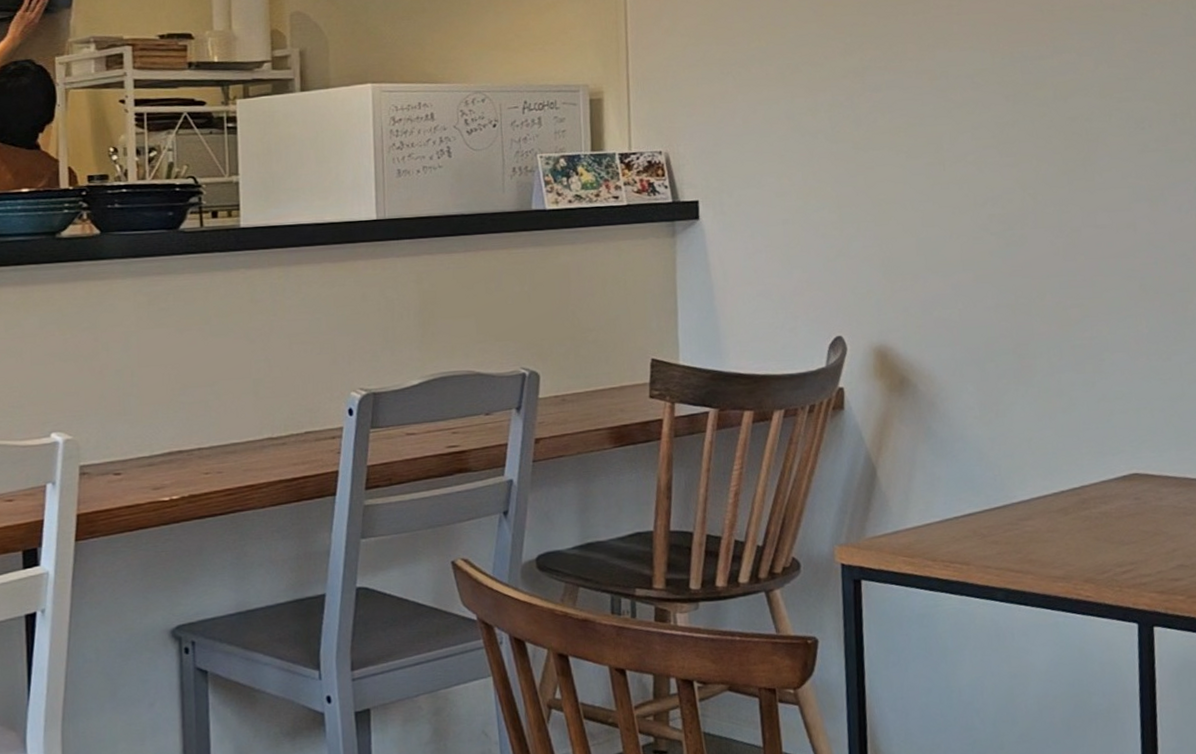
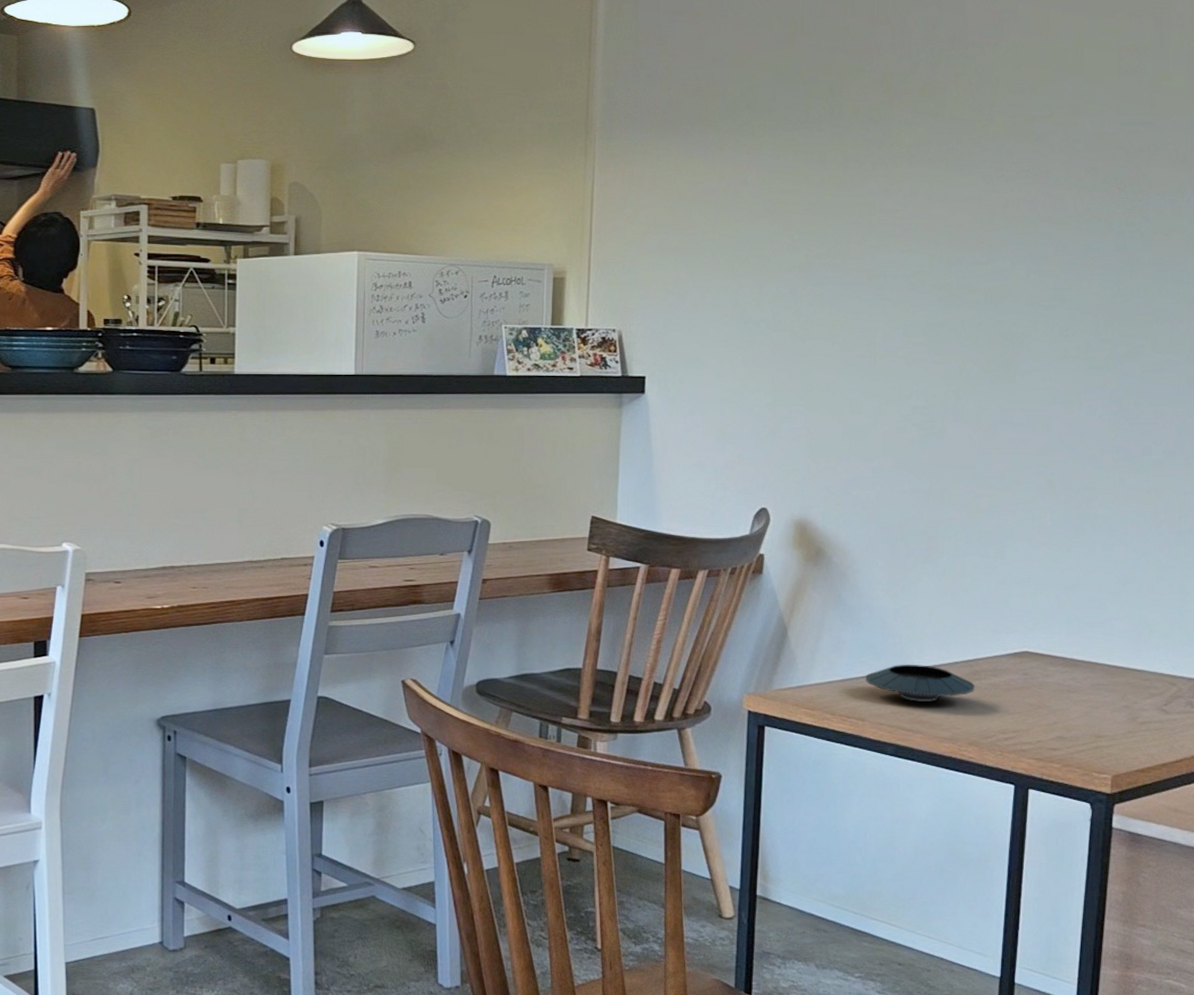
saucer: none [965,497,1085,539] -> present [865,665,975,702]

